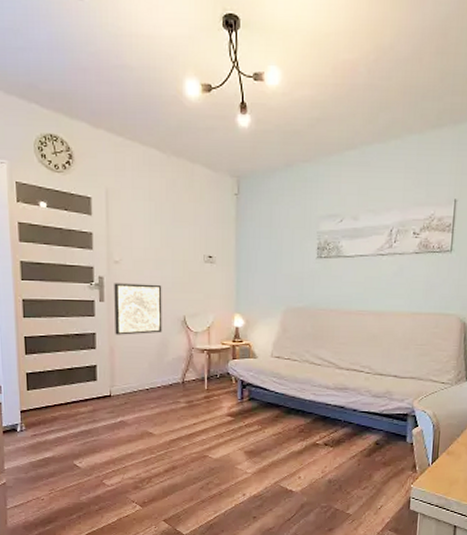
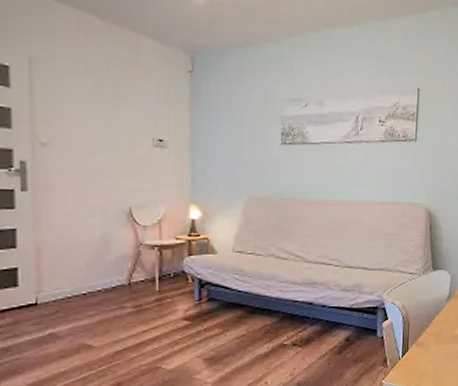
wall art: present [114,283,162,335] -> none [40,169,103,231]

